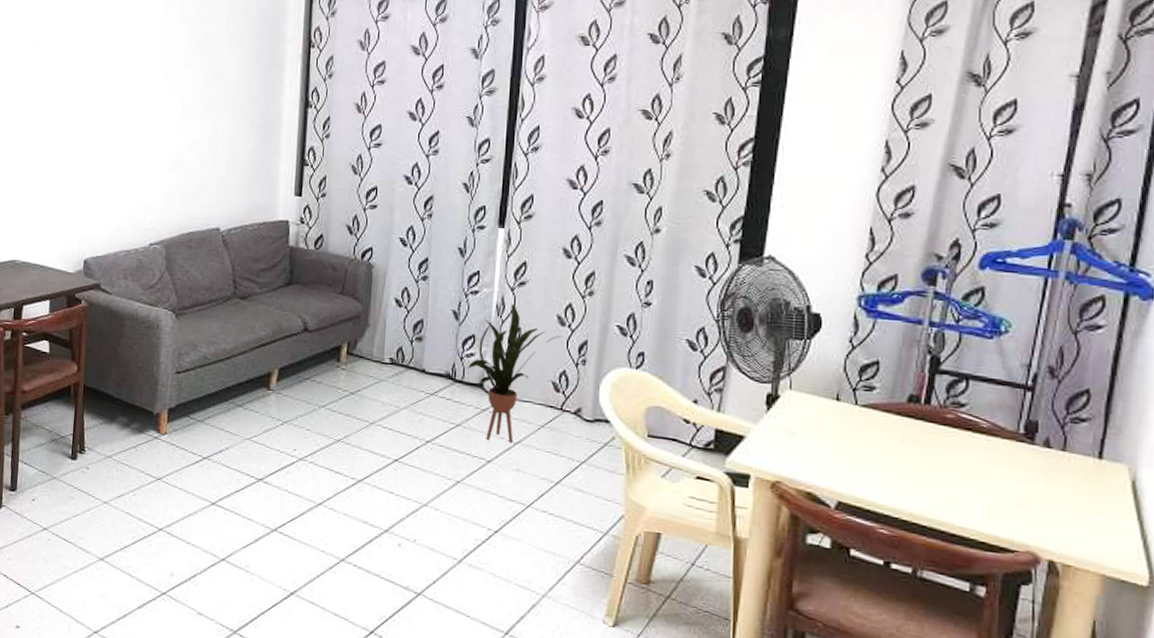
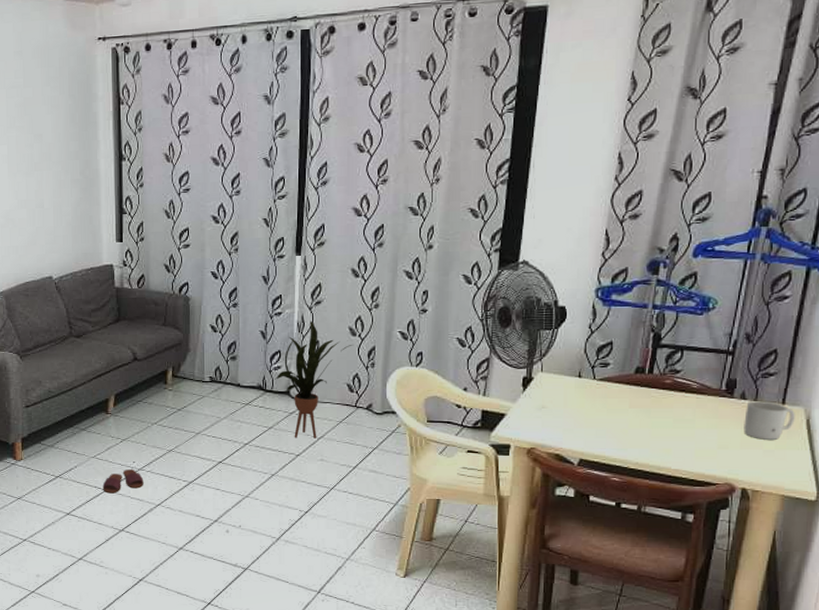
slippers: none [256,457,305,485] -> present [102,468,144,494]
mug: none [1049,451,1116,503] -> present [743,401,795,440]

